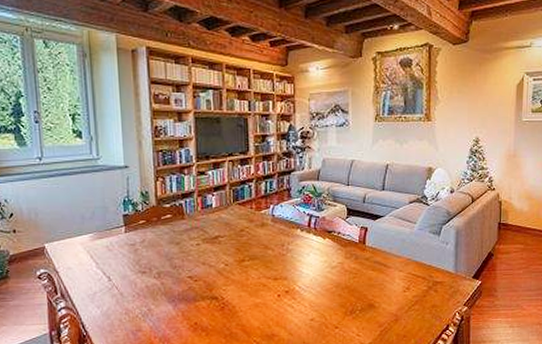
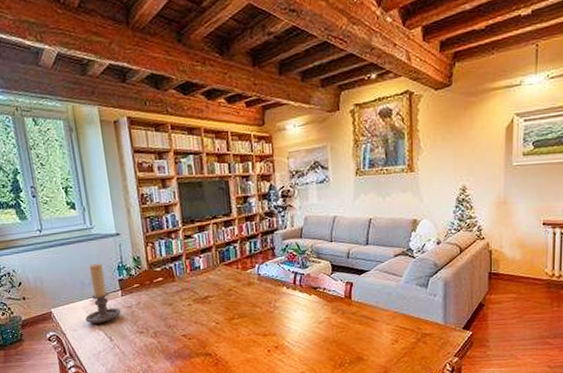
candle holder: none [82,196,124,261] -> present [85,263,122,324]

